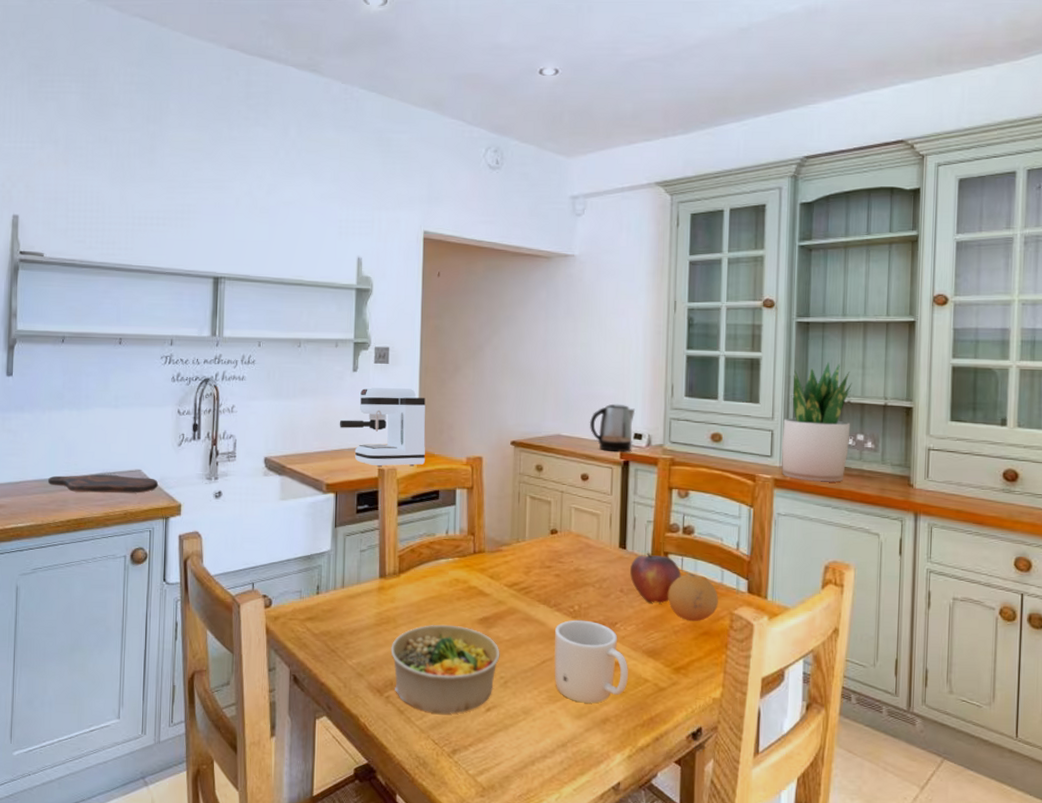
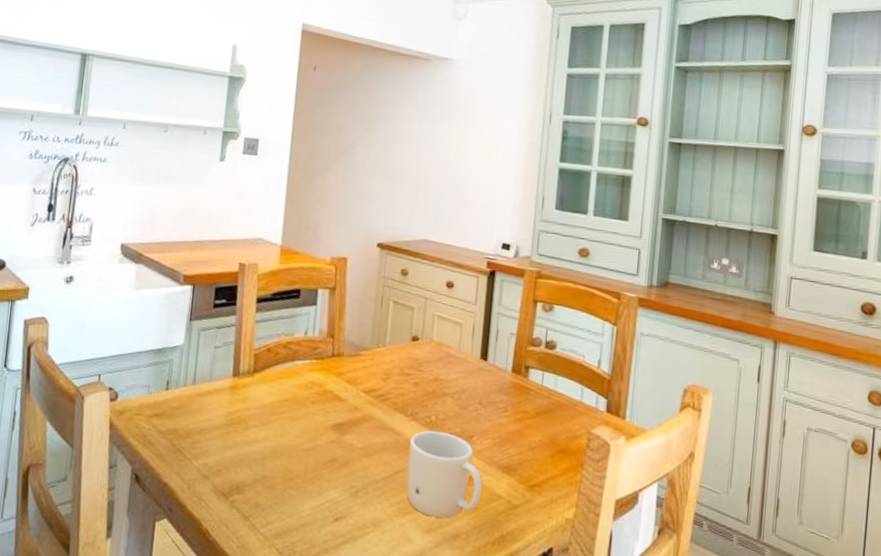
coffee maker: present [339,387,426,468] -> none [201,178,293,263]
bowl: present [391,624,500,714] -> none [239,428,353,523]
kettle: present [589,403,636,452] -> none [458,211,505,261]
fruit: present [629,552,681,603] -> none [489,365,541,418]
fruit: present [668,573,718,622] -> none [526,389,577,439]
planter: present [781,362,852,482] -> none [646,184,720,305]

